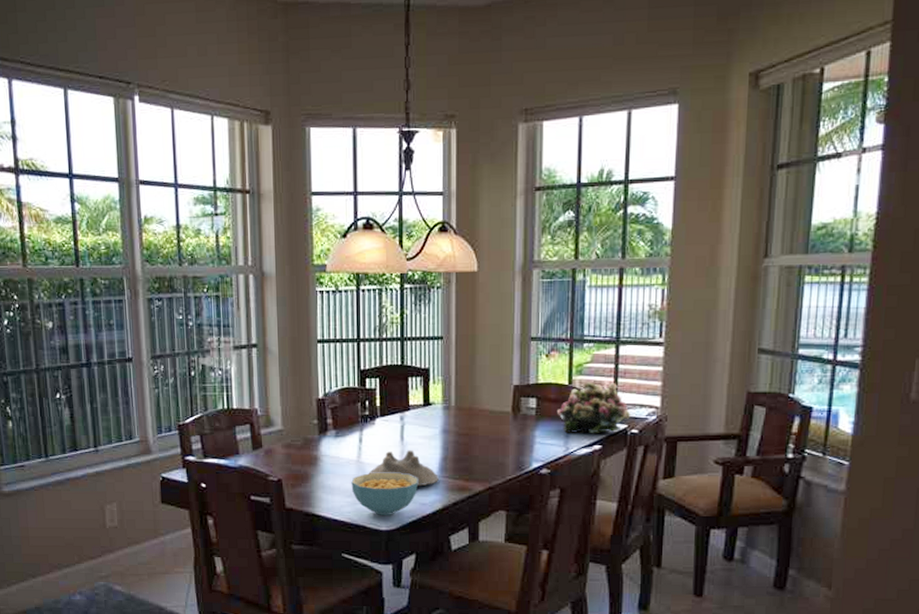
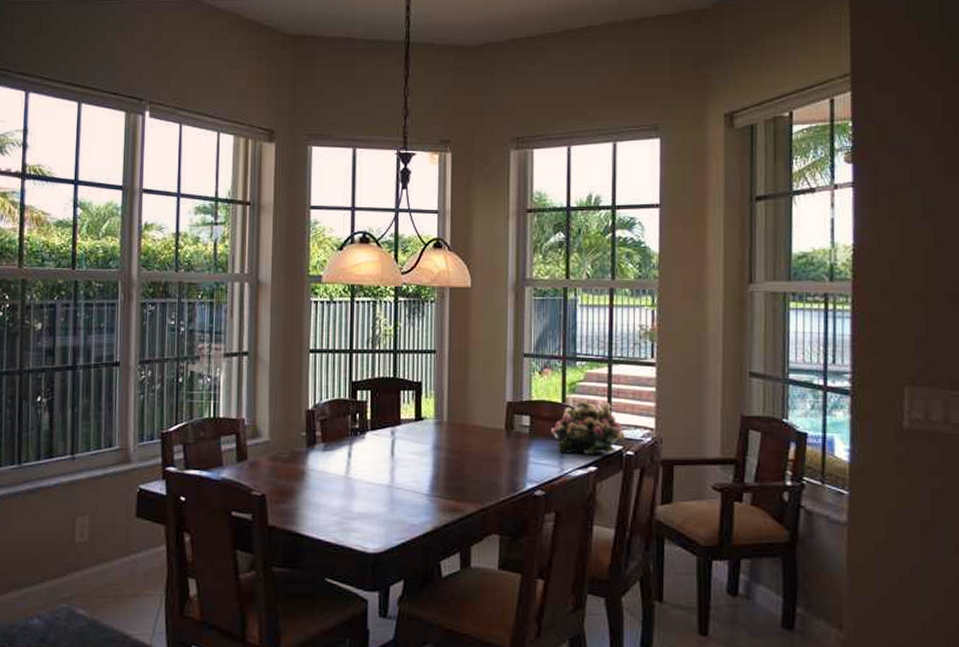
cereal bowl: present [351,472,419,515] -> none [338,489,409,537]
bowl: present [368,450,439,487] -> none [356,467,429,506]

